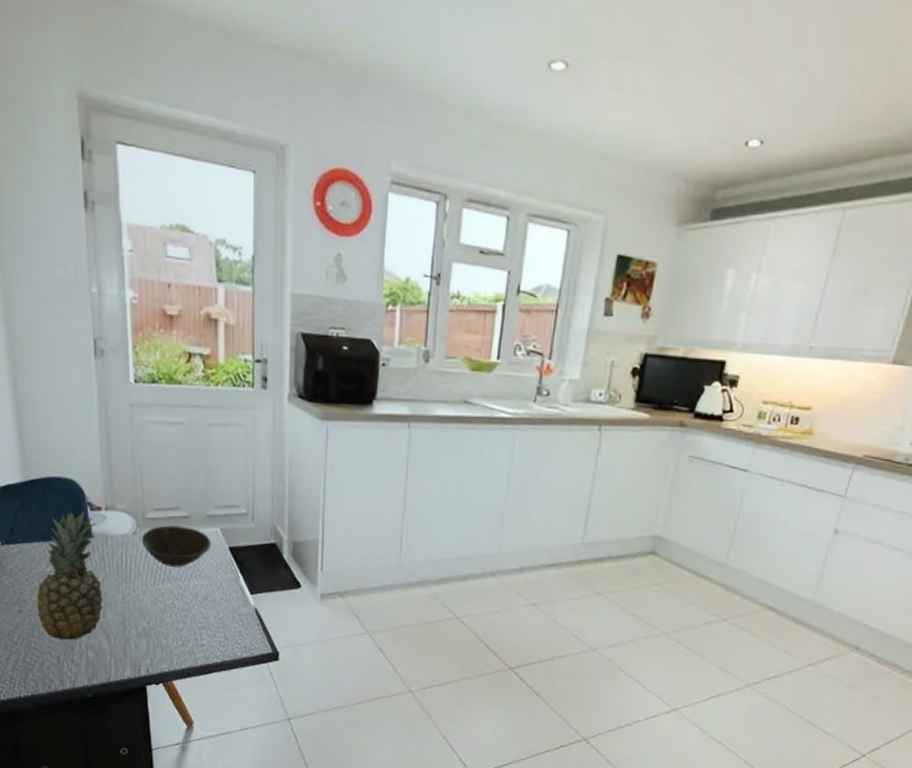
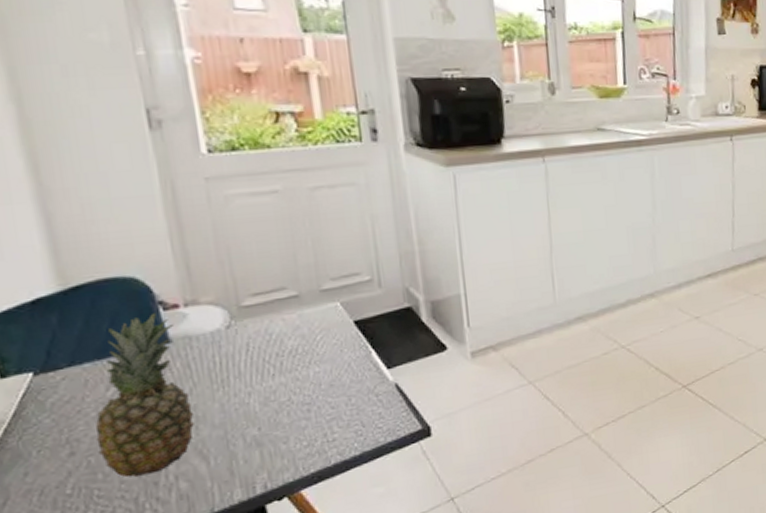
bowl: present [141,525,212,567] -> none [237,307,332,358]

